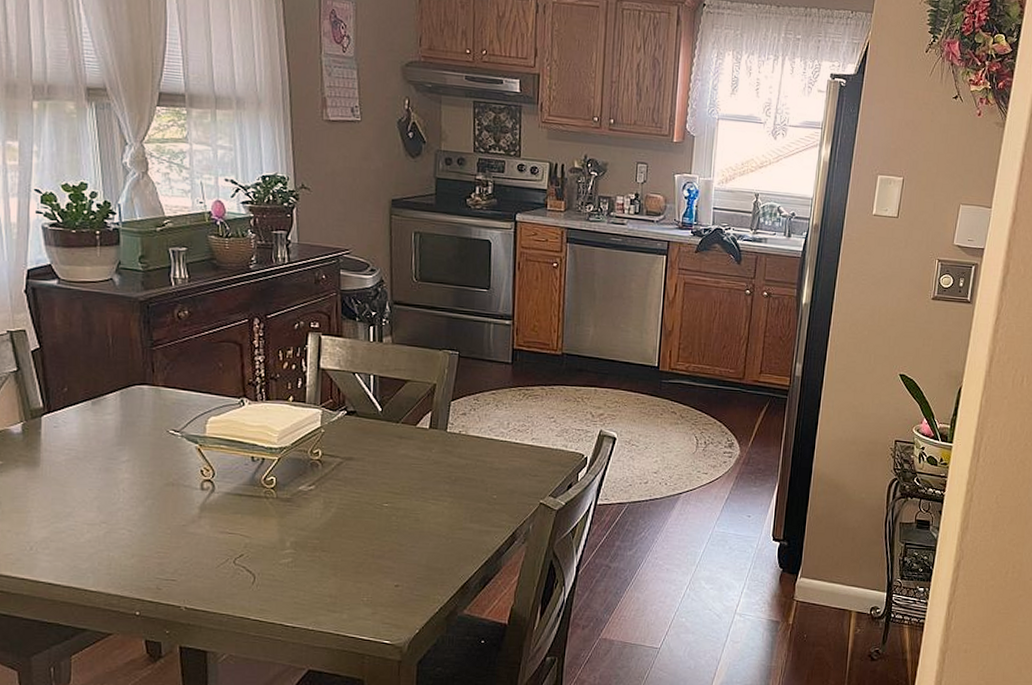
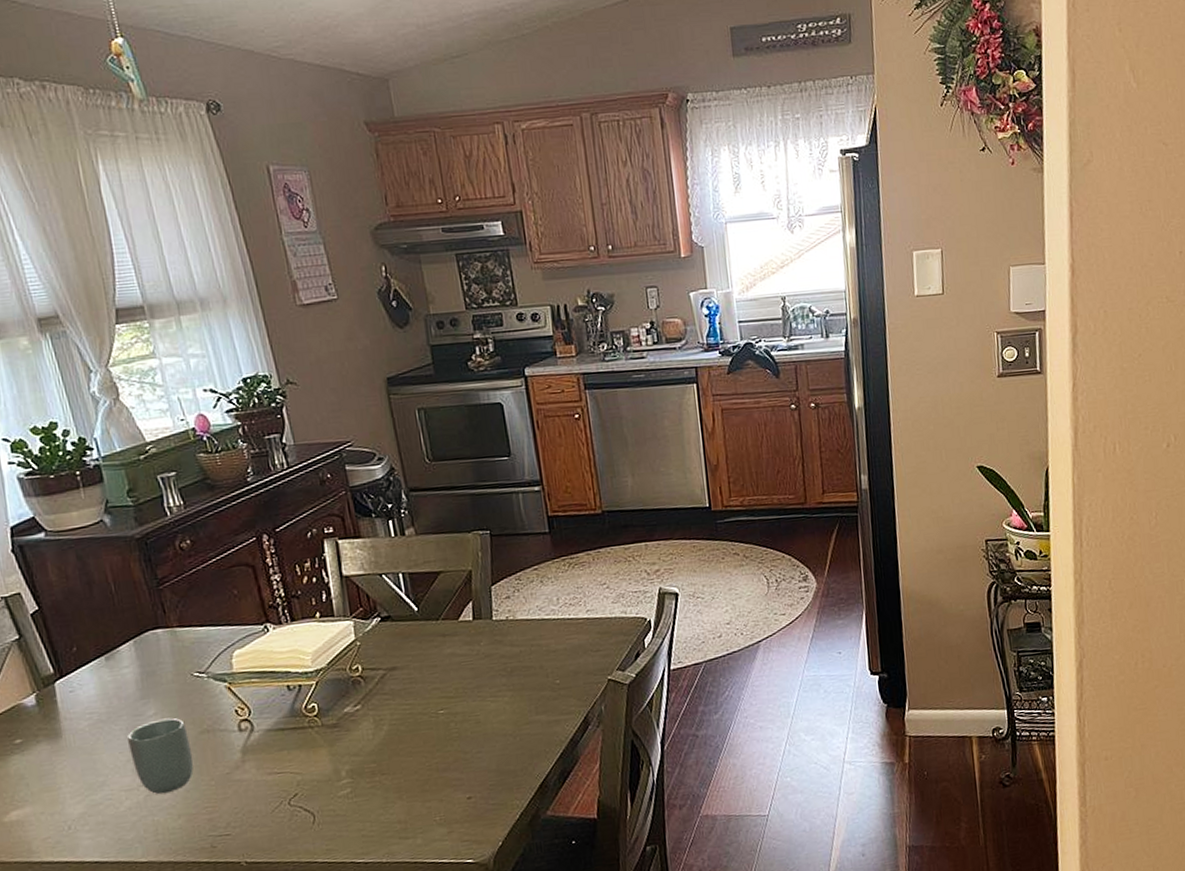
cup: none [99,466,155,534] -> present [127,718,194,794]

